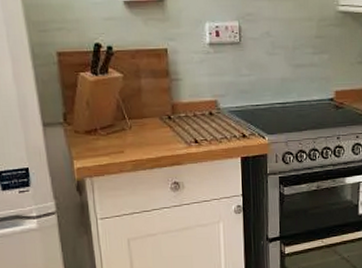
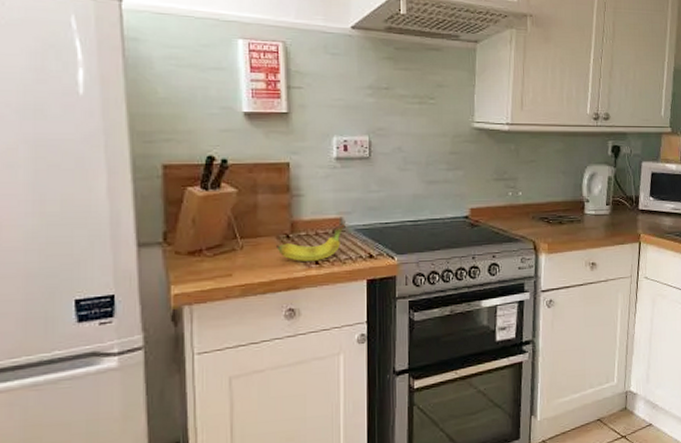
fruit: none [160,106,219,140] -> present [277,224,344,261]

